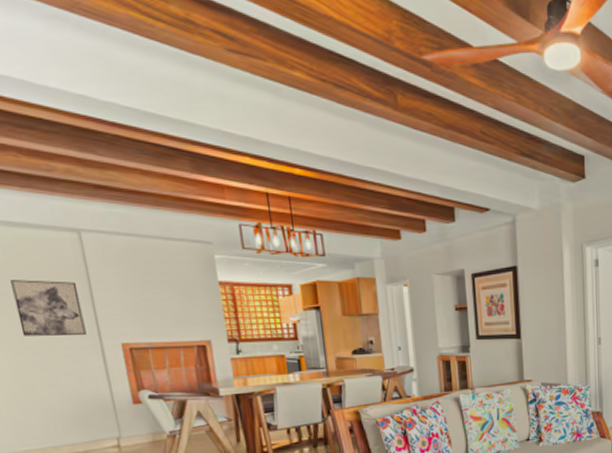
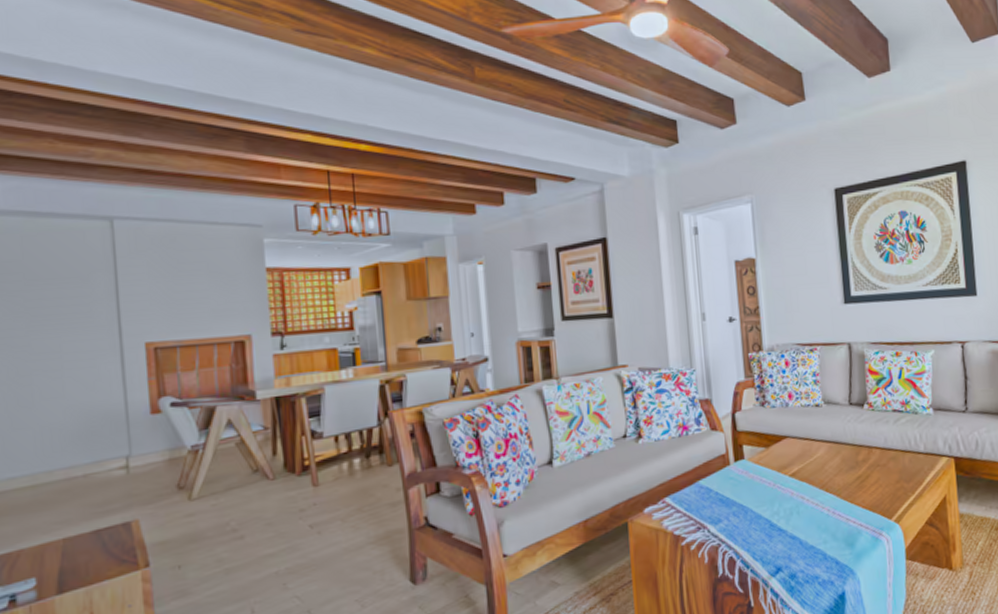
wall art: present [10,280,87,336] -> none [24,274,105,339]

